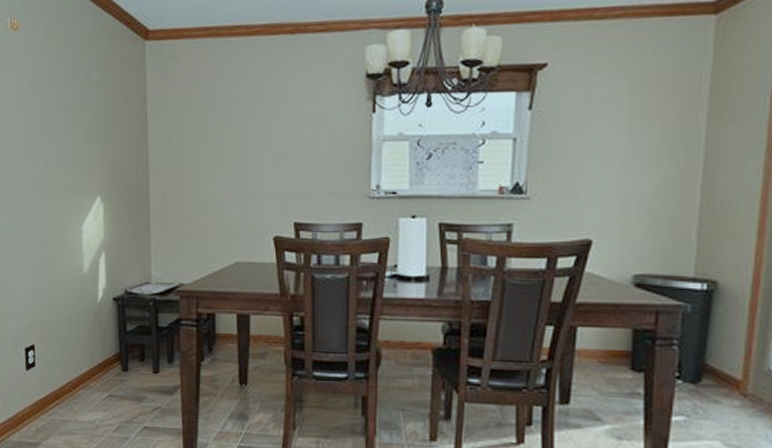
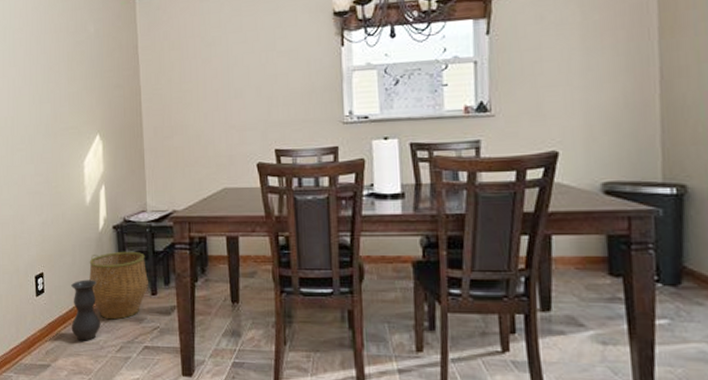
vase: none [64,354,97,420] -> present [71,279,101,341]
basket: none [86,325,150,398] -> present [89,251,148,320]

